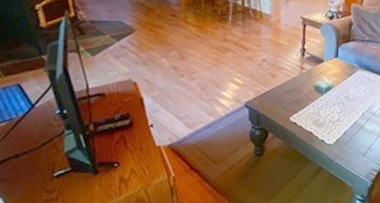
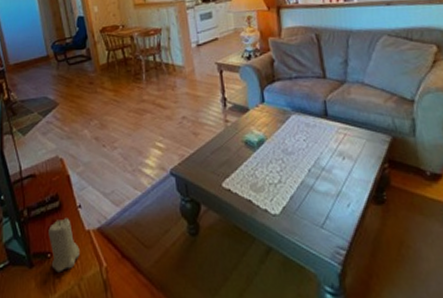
candle: none [116,135,149,179] -> present [48,218,80,273]

